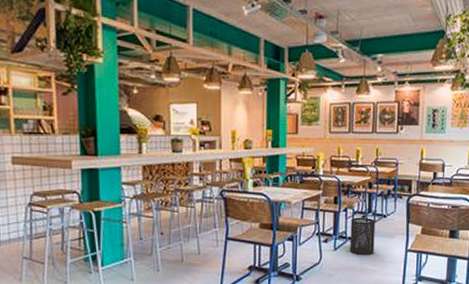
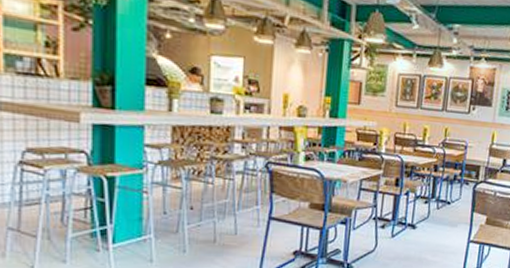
trash can: present [349,217,376,256] -> none [408,202,439,245]

